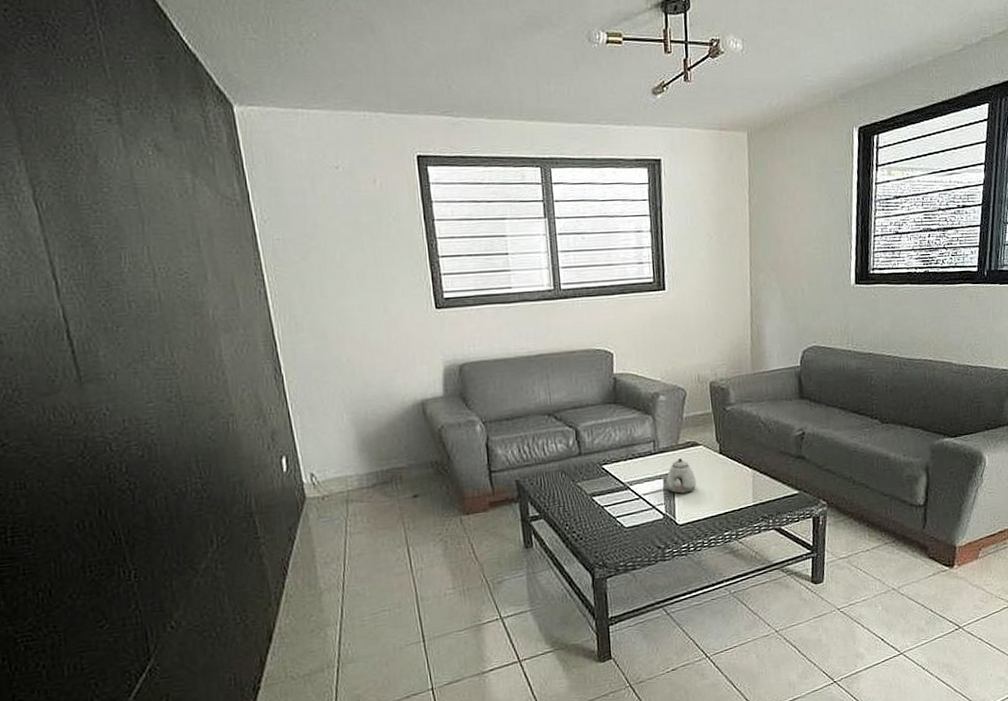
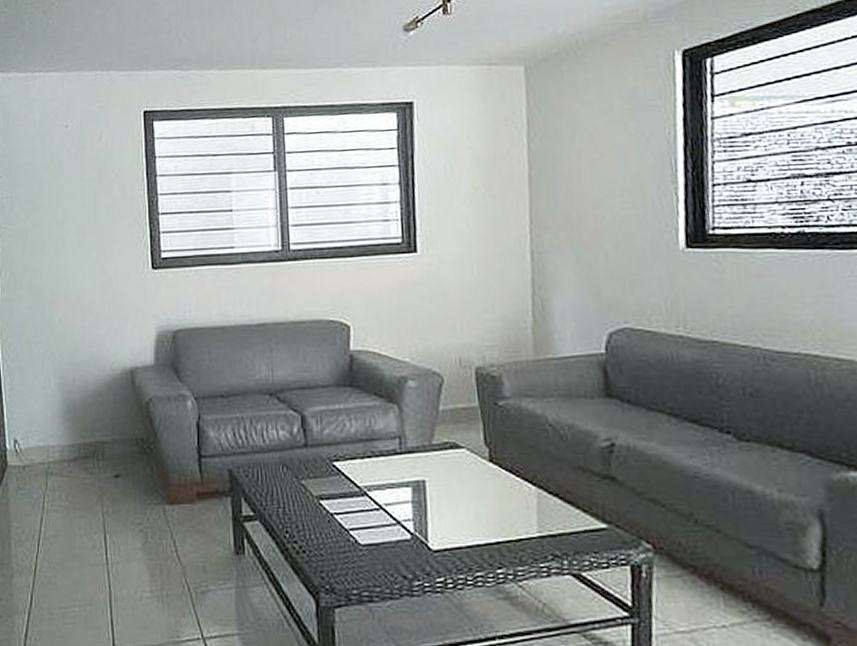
teapot: present [666,458,697,494] -> none [415,463,458,509]

